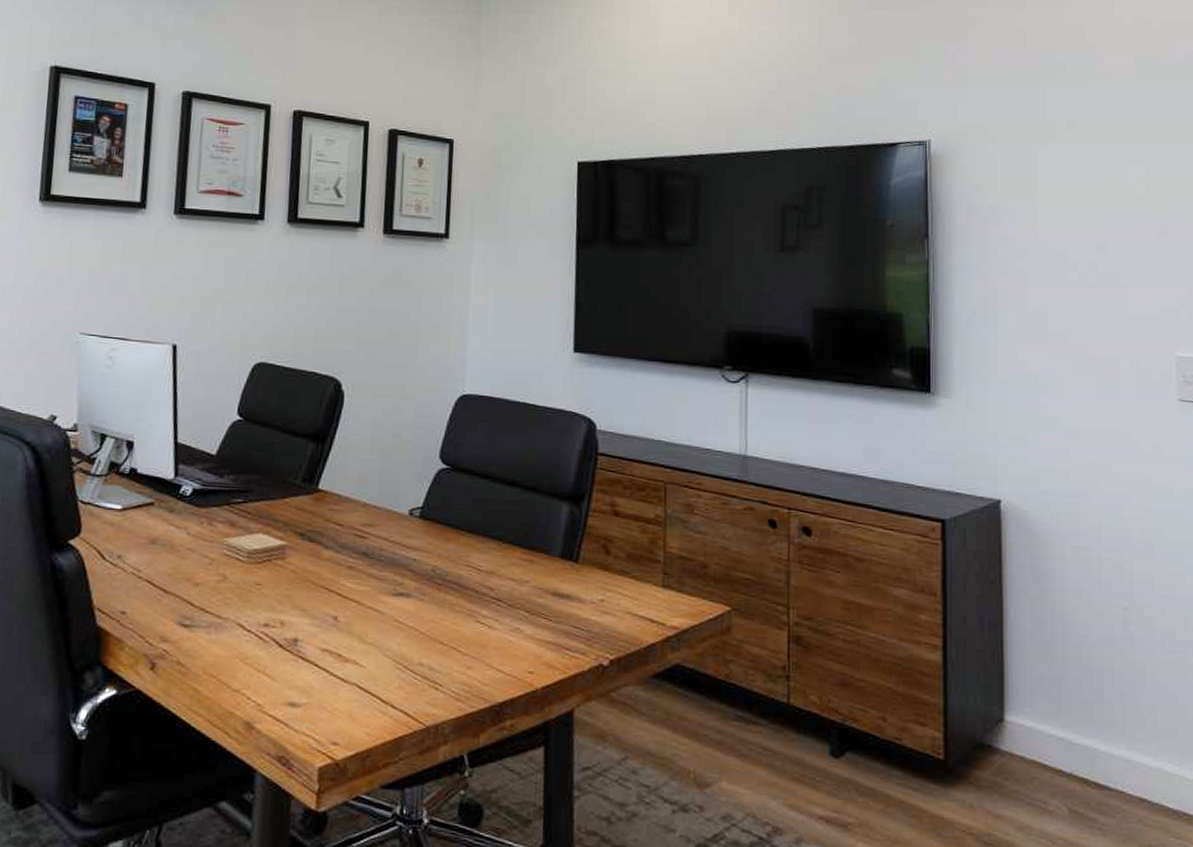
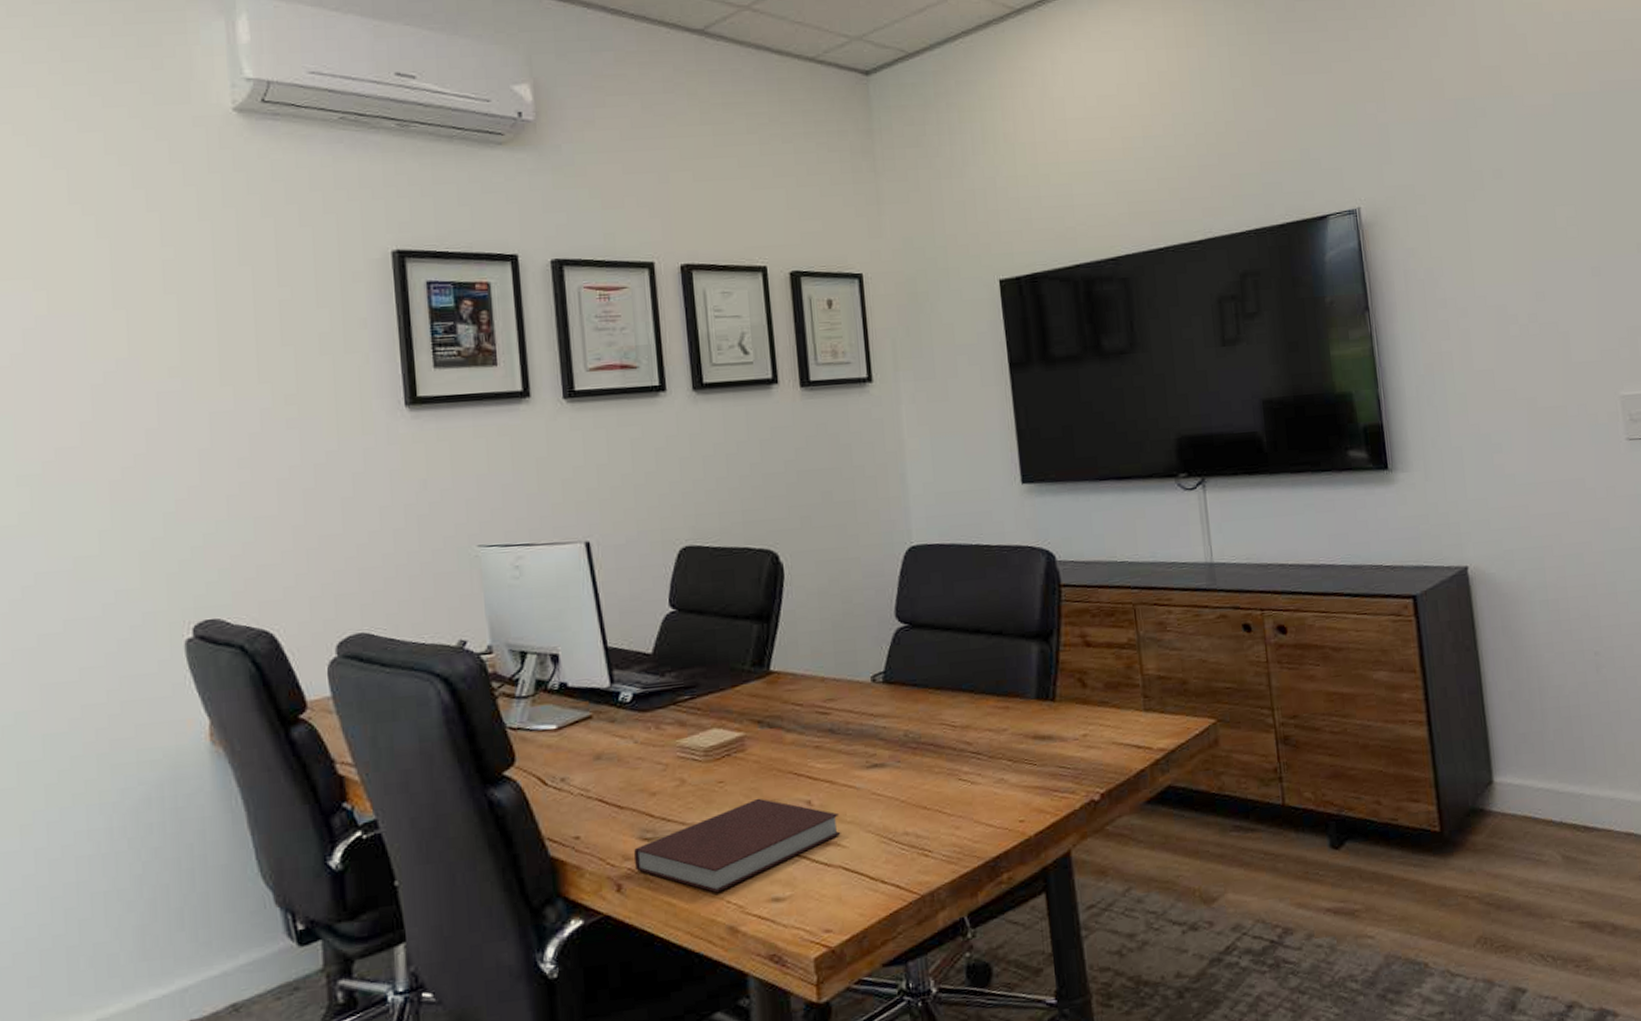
notebook: none [170,605,362,688] -> present [633,798,841,893]

